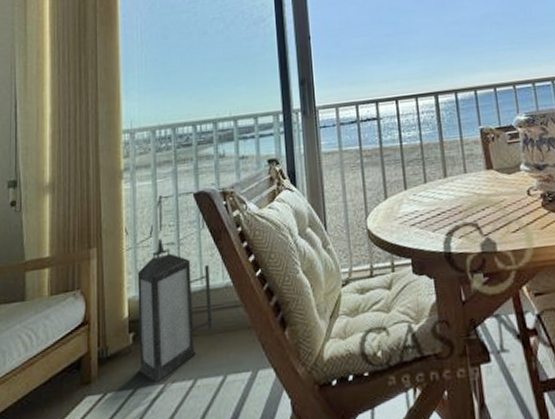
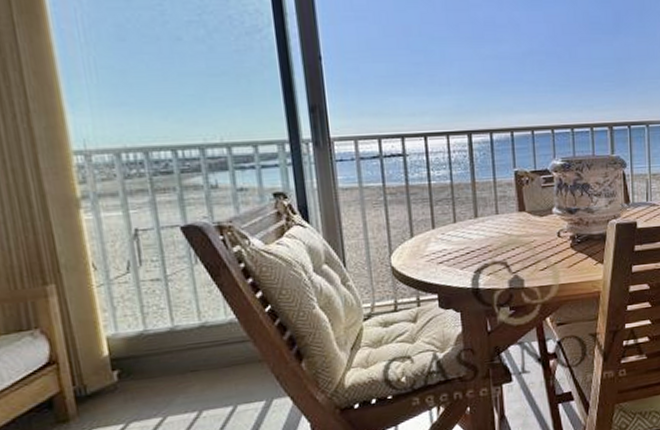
lantern: present [137,238,213,382] -> none [115,274,217,416]

